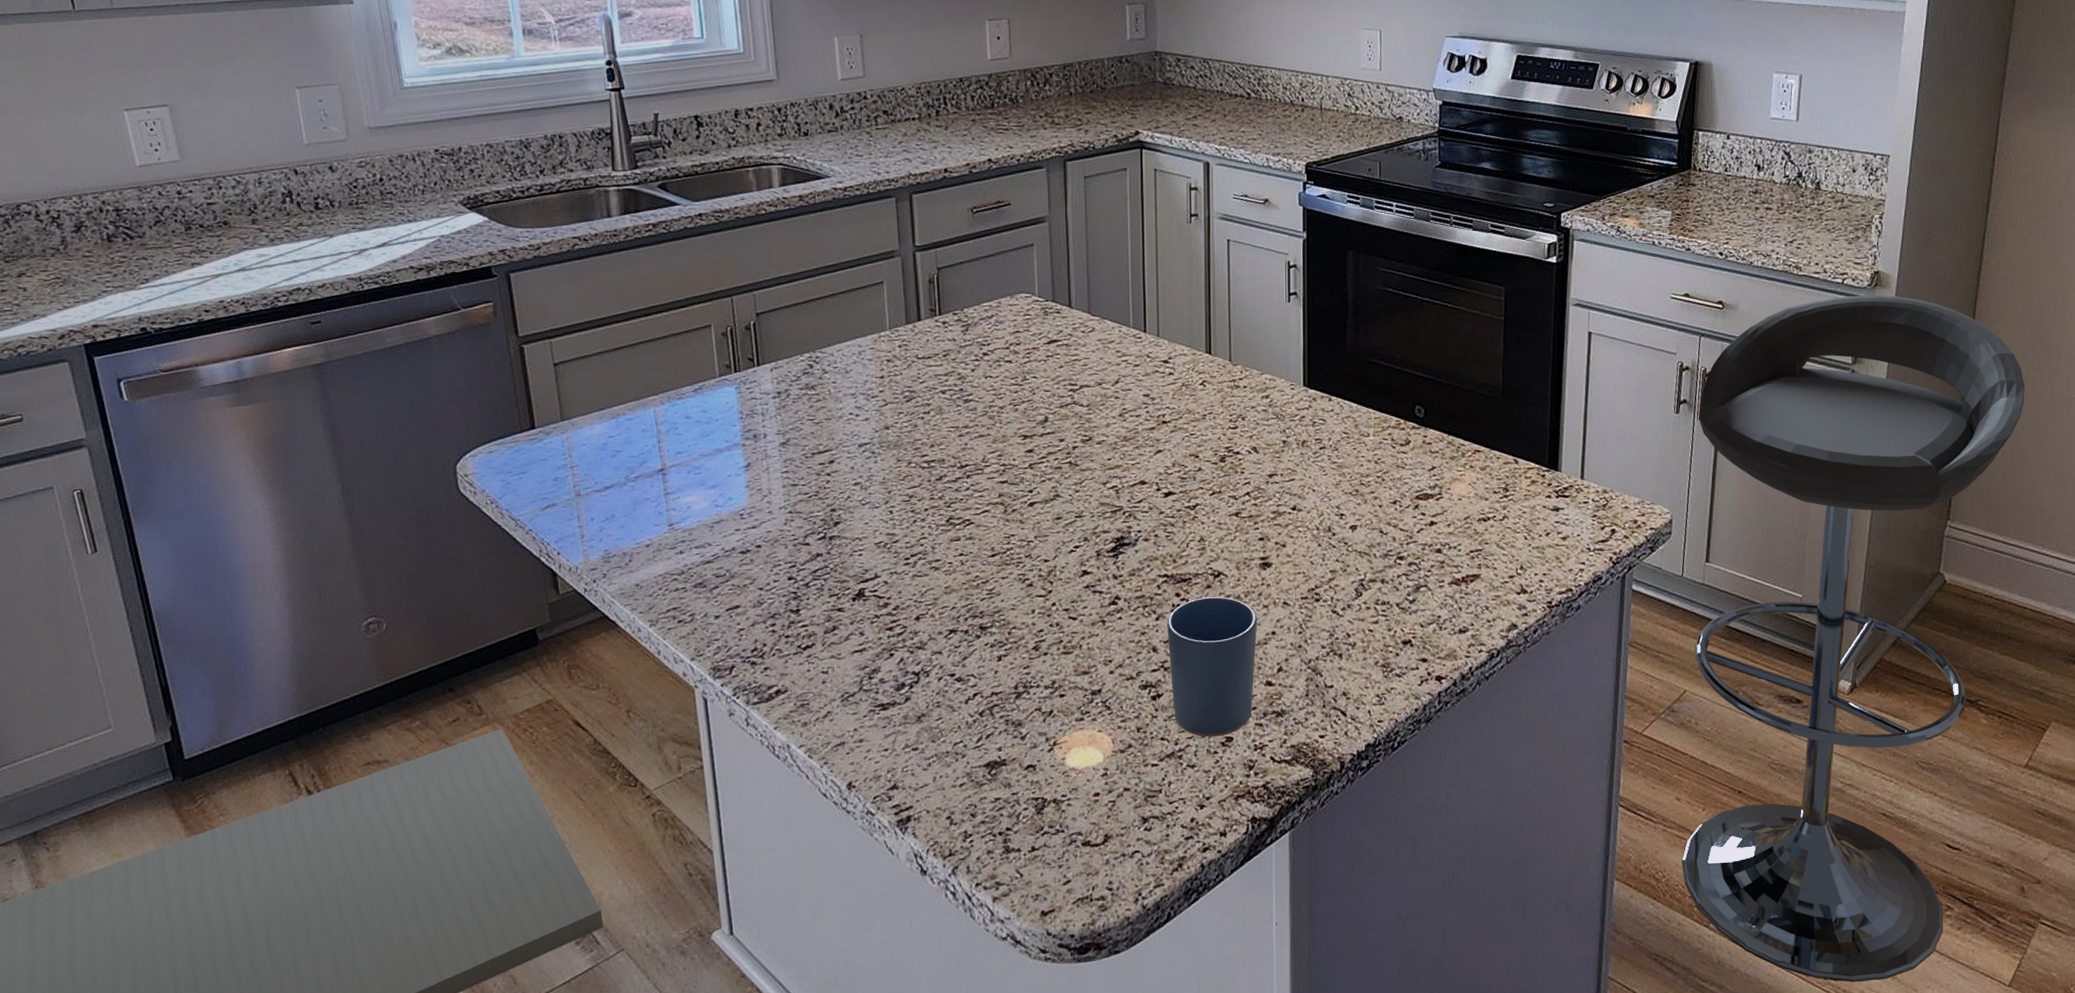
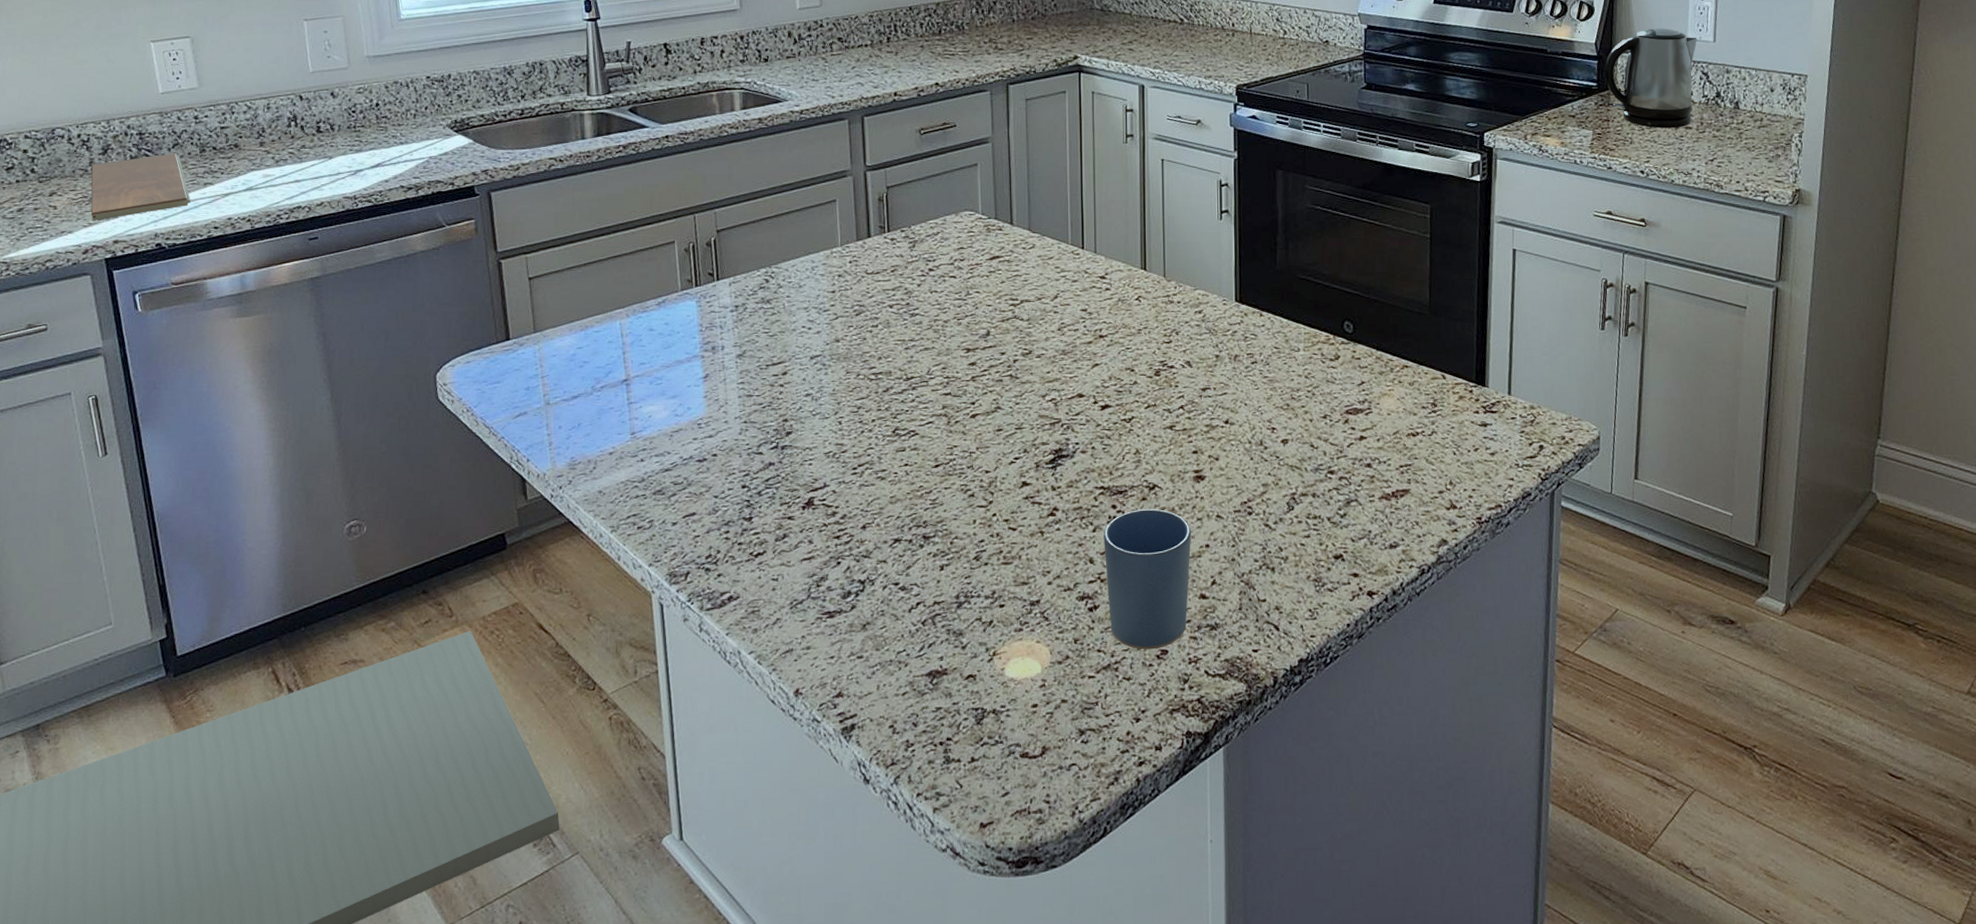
chopping board: none [63,231,178,304] -> present [91,153,191,221]
bar stool: present [1681,295,2025,982] -> none [1617,212,1952,916]
kettle: none [1685,106,1780,209] -> present [1604,28,1697,129]

